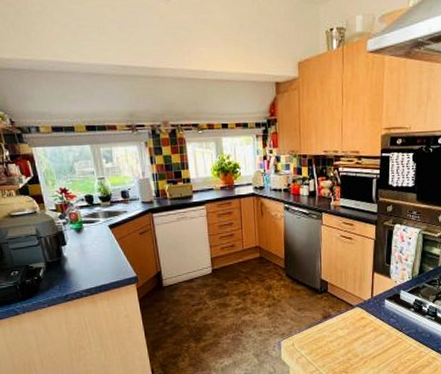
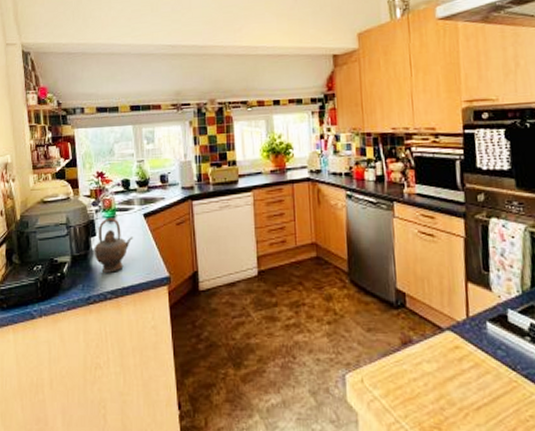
teapot: none [65,229,101,275] -> present [94,218,133,273]

